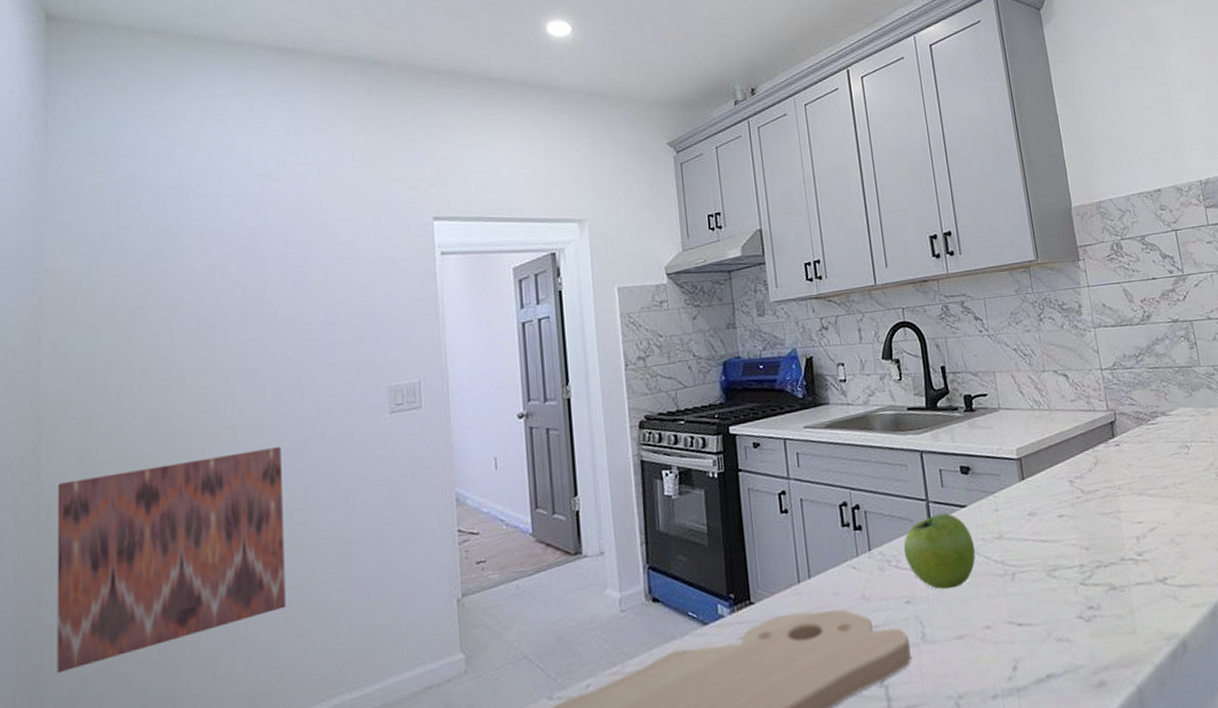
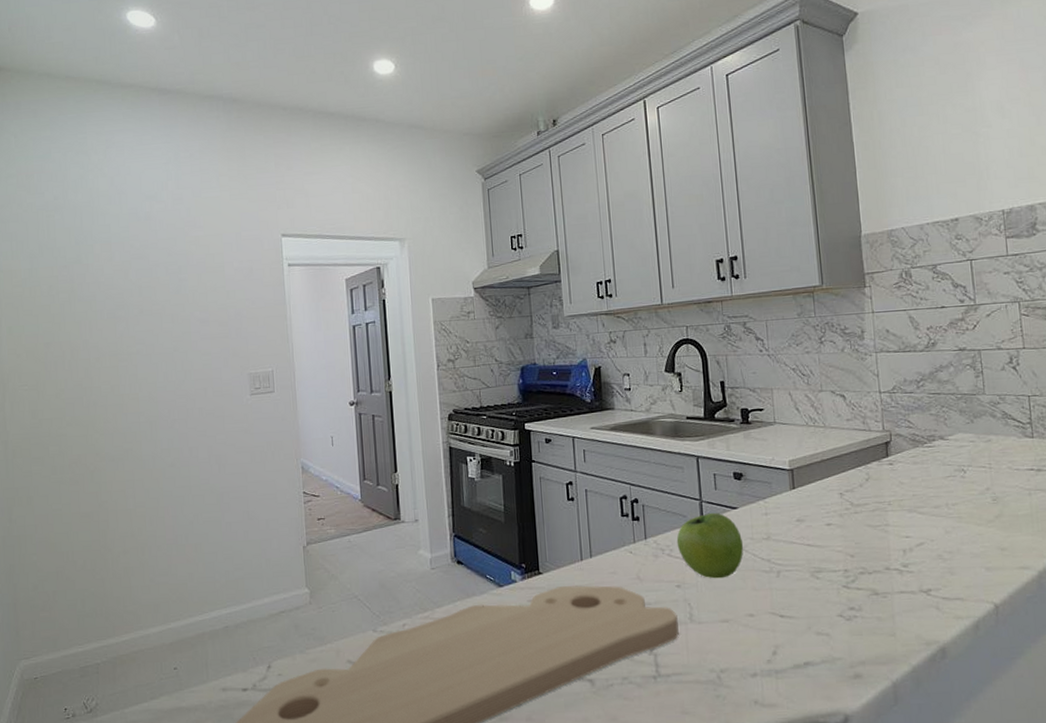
wall art: present [57,446,286,674] -> none [18,416,178,572]

